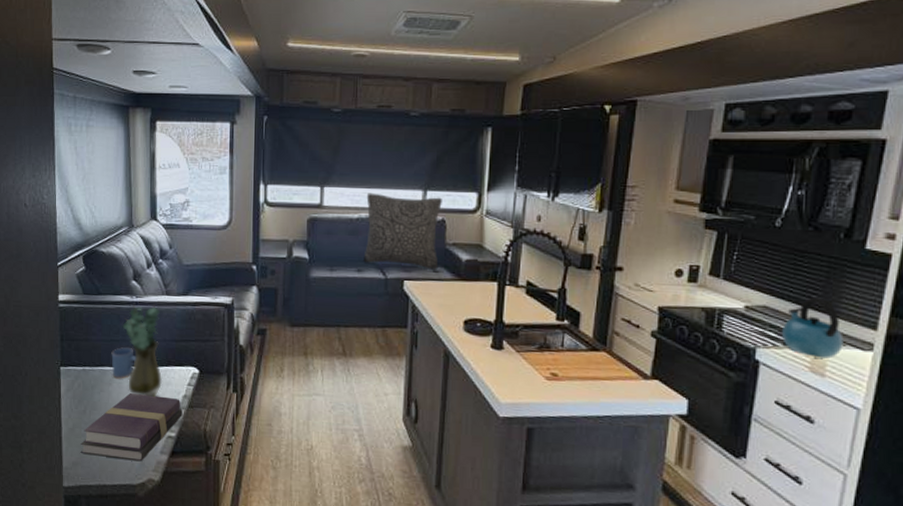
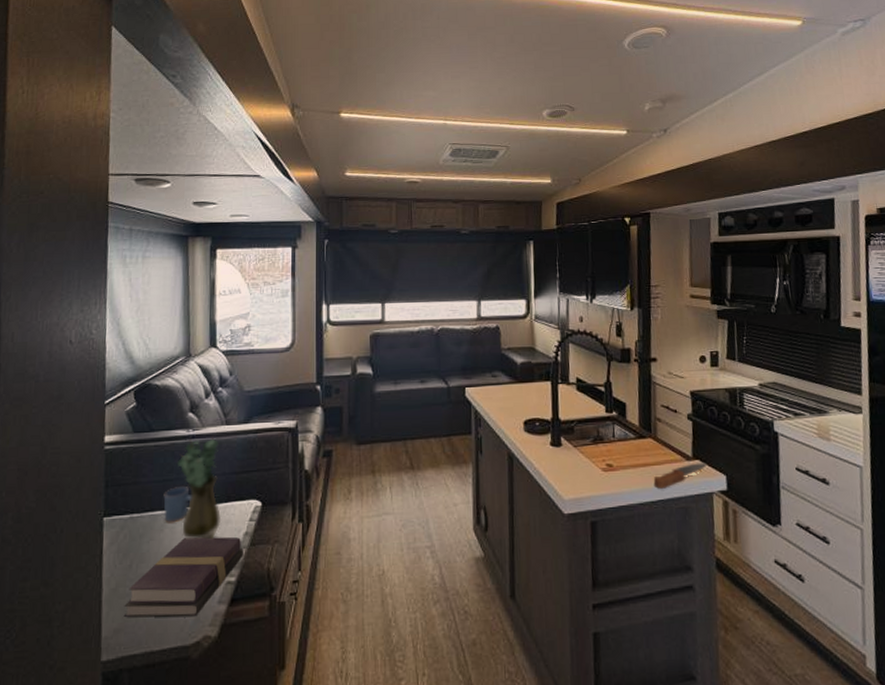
pillow: present [363,192,442,270] -> none [425,306,497,375]
kitchen knife: none [602,382,667,405] -> present [653,462,707,489]
kettle: present [781,297,844,359] -> none [790,371,840,425]

